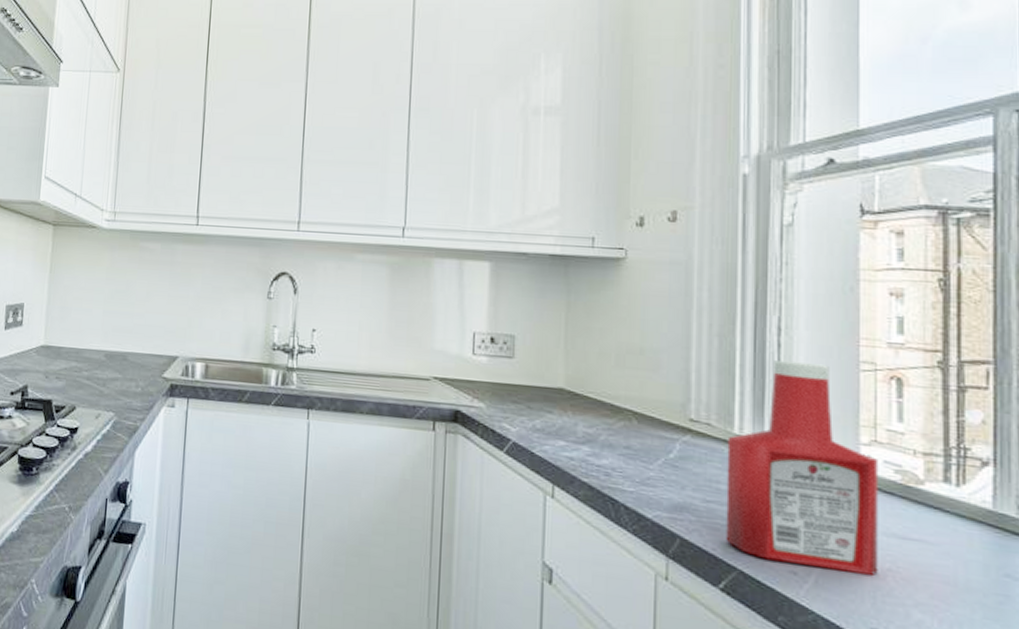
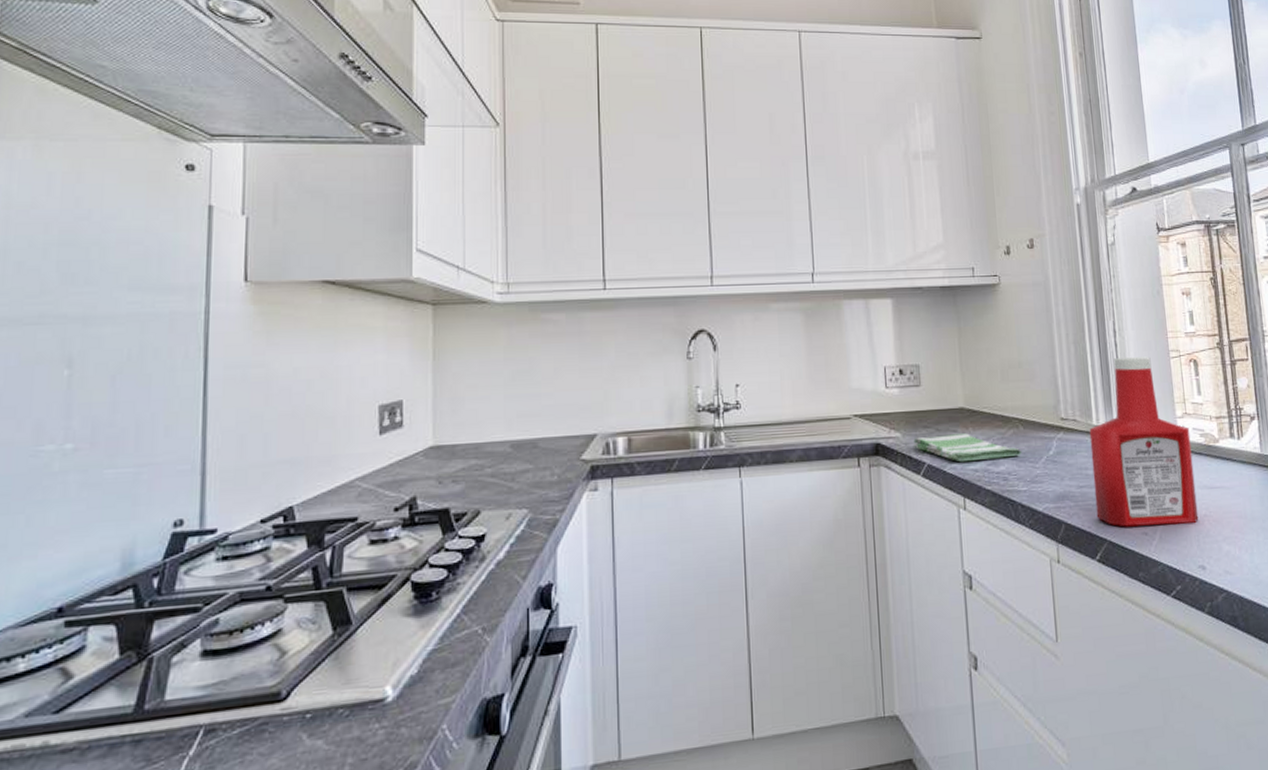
dish towel: none [499,412,633,452] -> present [913,433,1023,463]

